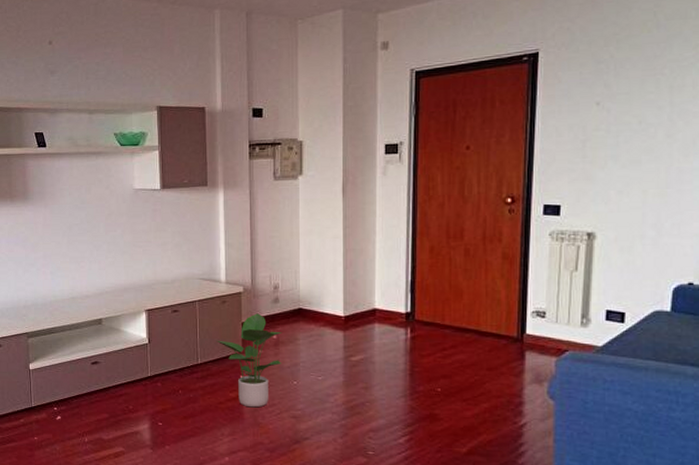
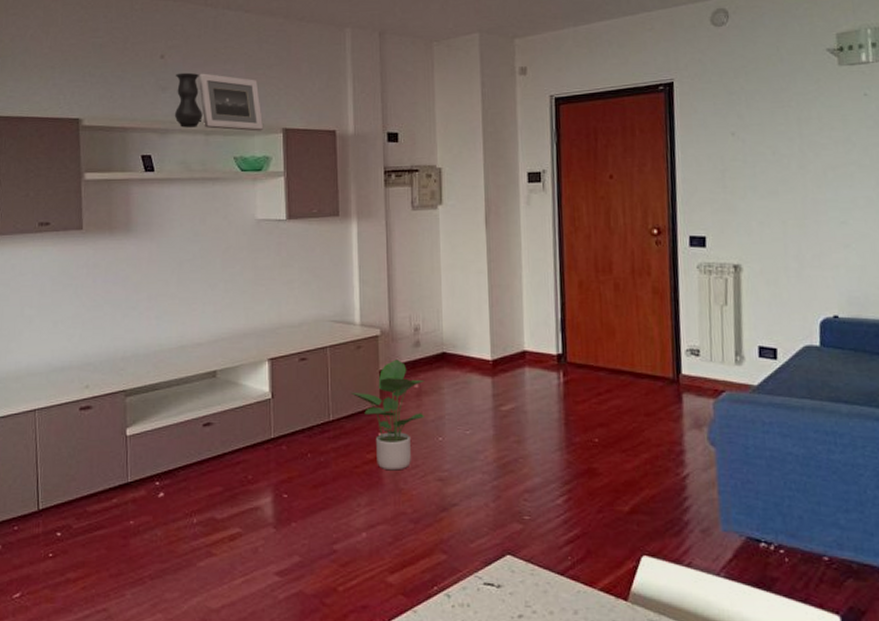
vase: none [62,56,86,107] -> present [174,72,203,128]
picture frame: none [82,57,140,110] -> present [198,73,264,132]

